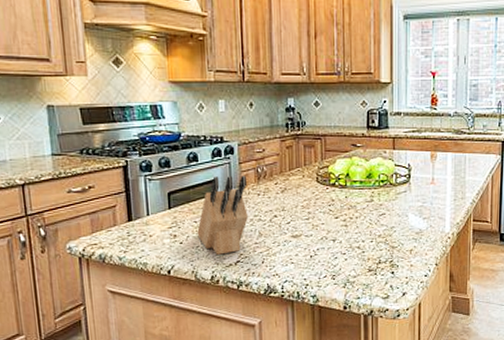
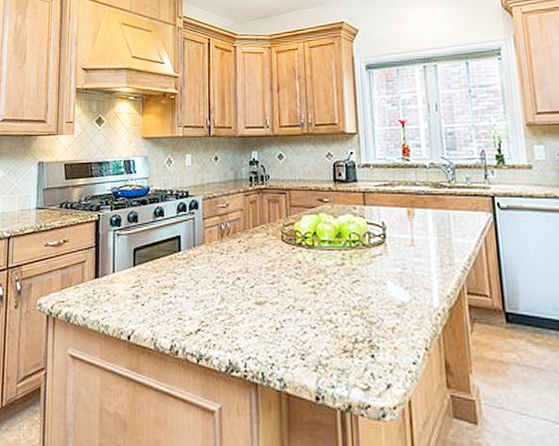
knife block: present [197,176,248,255] -> none [159,233,211,321]

